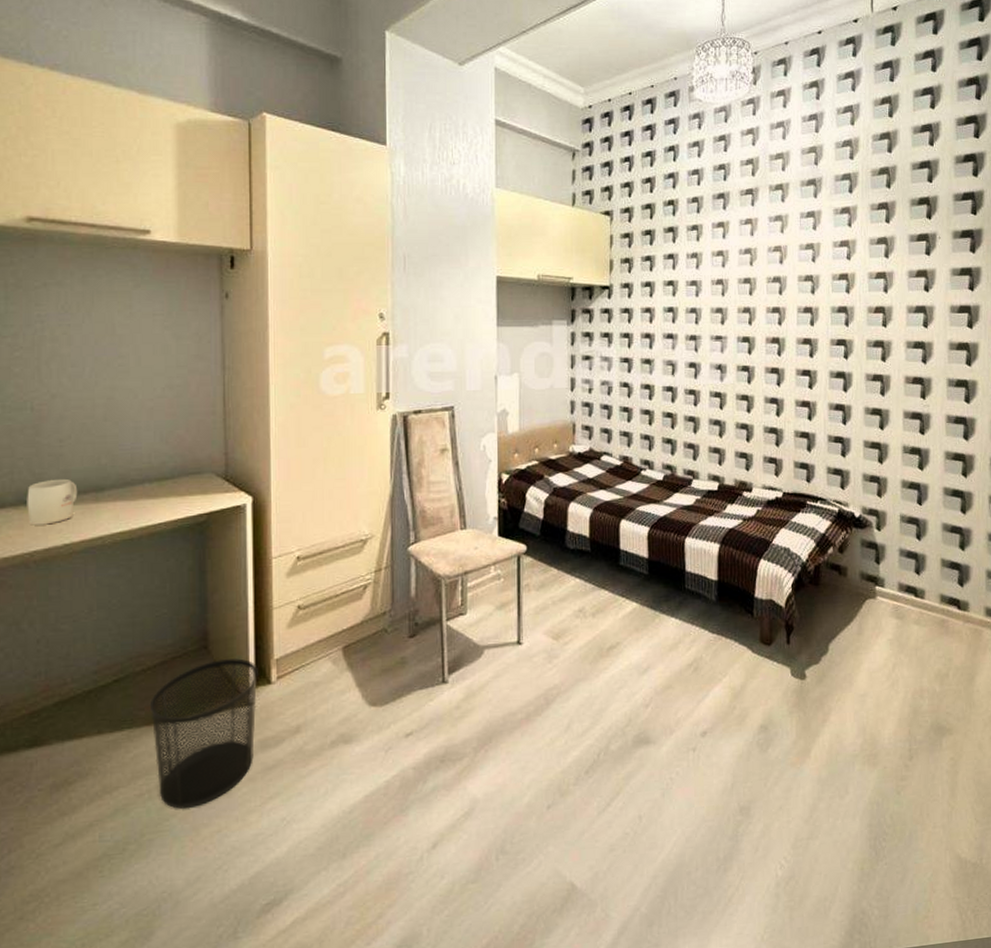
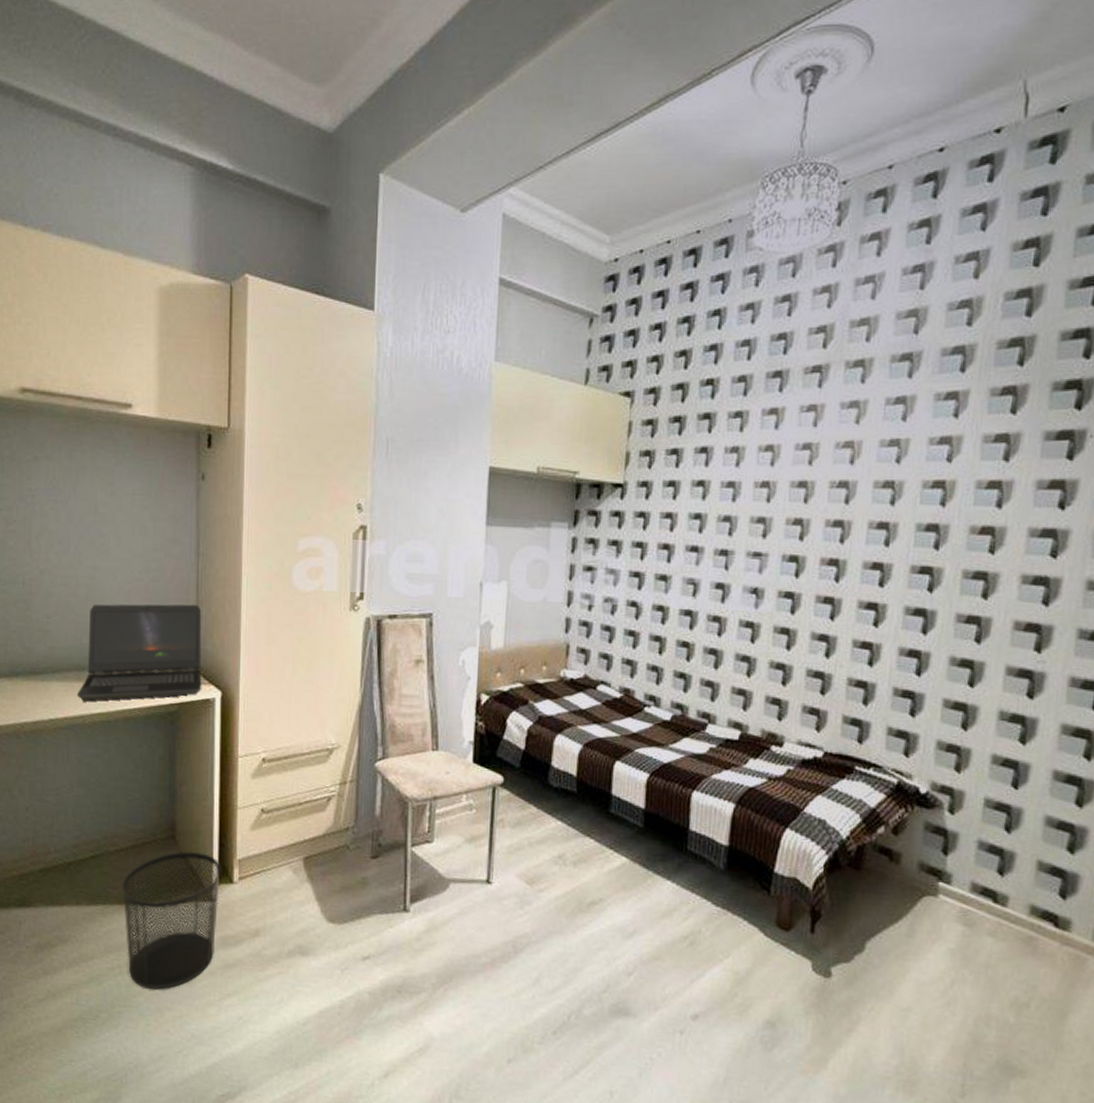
mug: present [27,478,78,526] -> none [18,654,62,699]
laptop computer: none [96,416,232,522] -> present [77,604,202,702]

